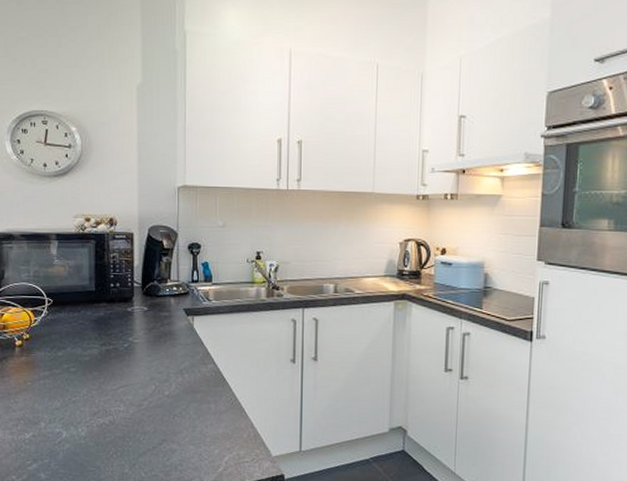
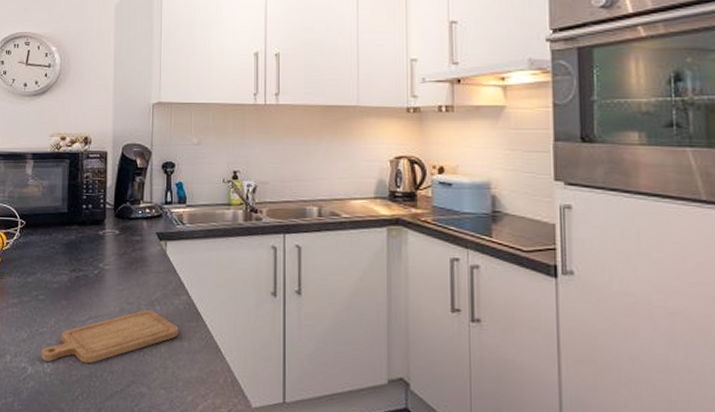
chopping board: none [74,378,206,427] -> present [40,310,179,364]

